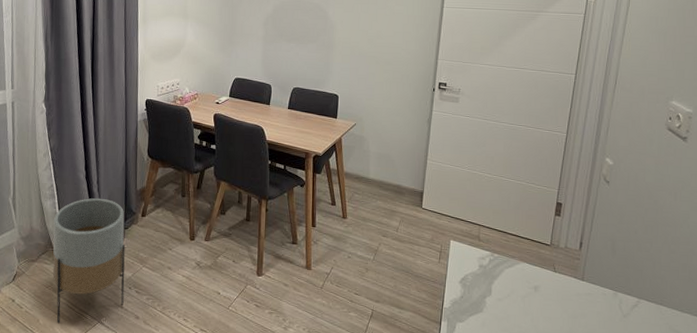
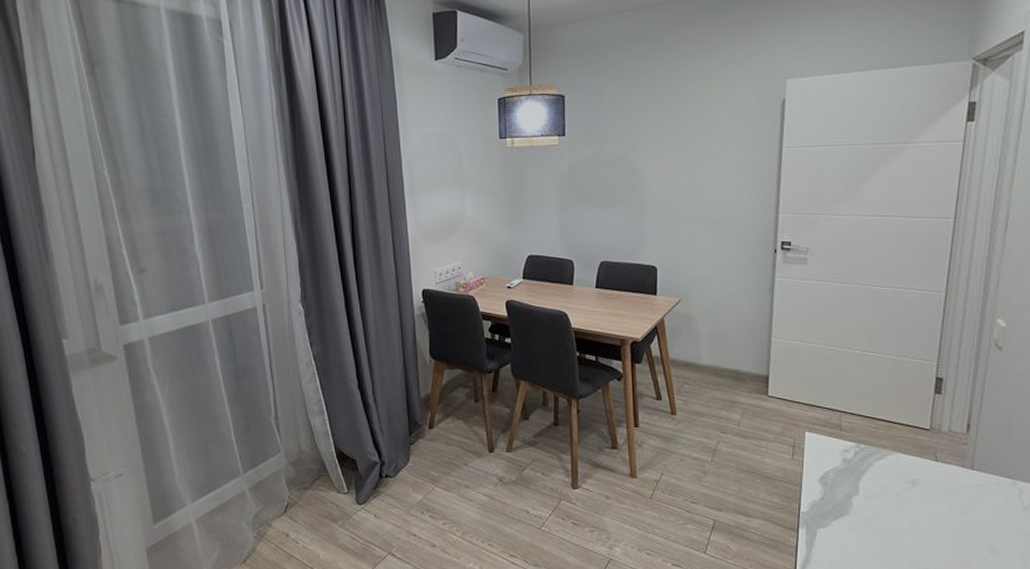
planter: present [52,198,126,324] -> none [325,411,416,558]

